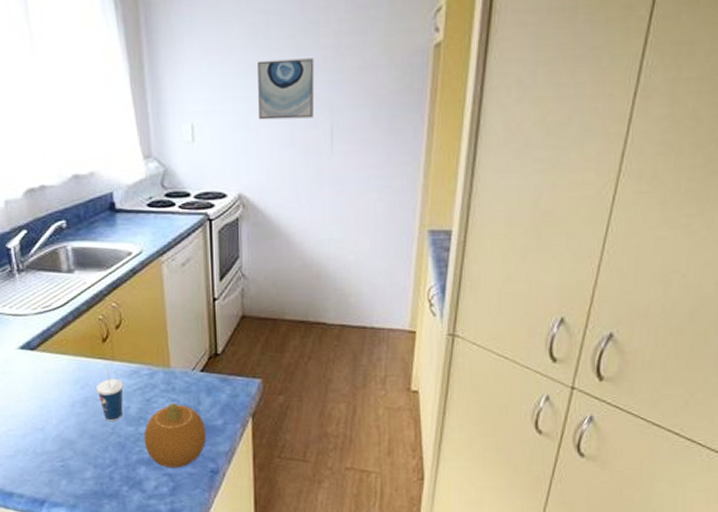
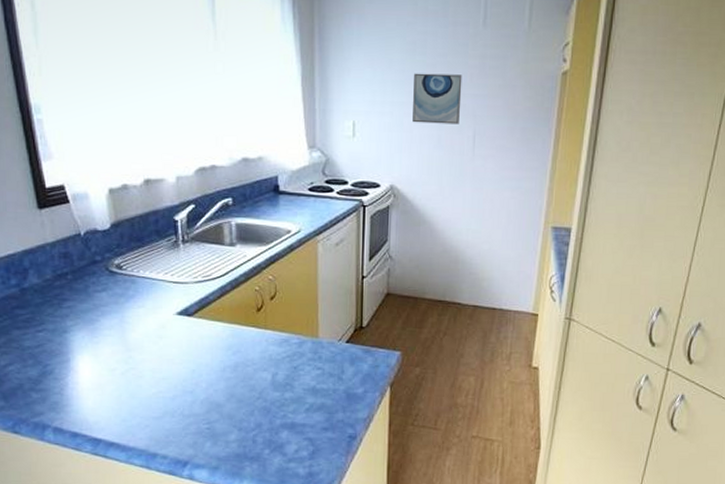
cup: present [96,365,124,421] -> none [247,333,274,386]
fruit: present [143,403,207,468] -> none [288,371,348,433]

